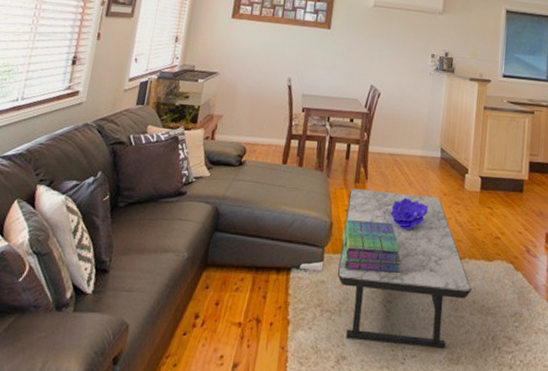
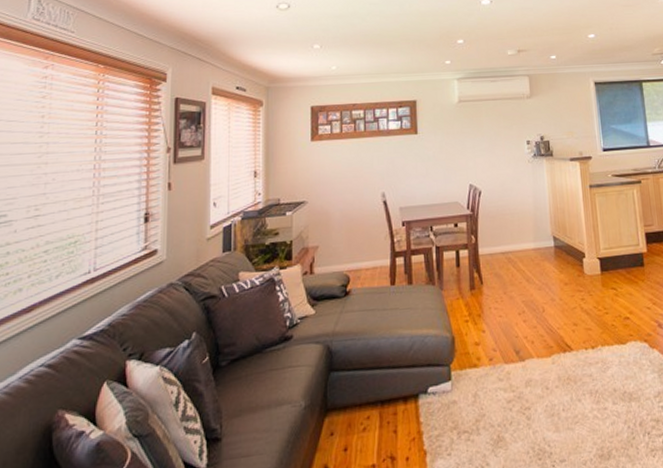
coffee table: present [338,189,471,349] -> none [466,288,610,457]
stack of books: present [342,220,402,273] -> none [466,325,534,383]
decorative bowl: present [389,197,429,230] -> none [512,295,552,330]

